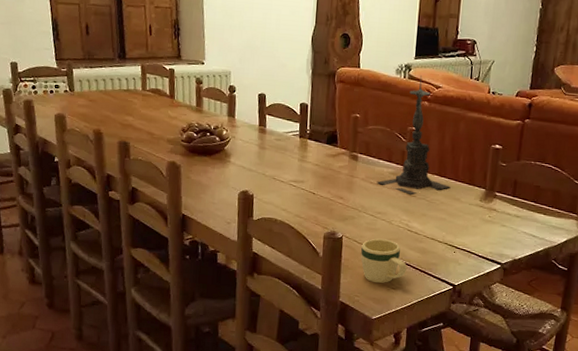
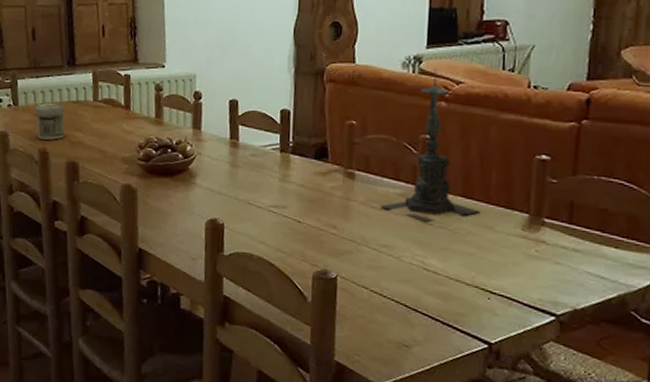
jar: none [89,90,117,123] -> present [35,102,65,140]
mug: present [361,238,407,284] -> none [361,279,423,339]

